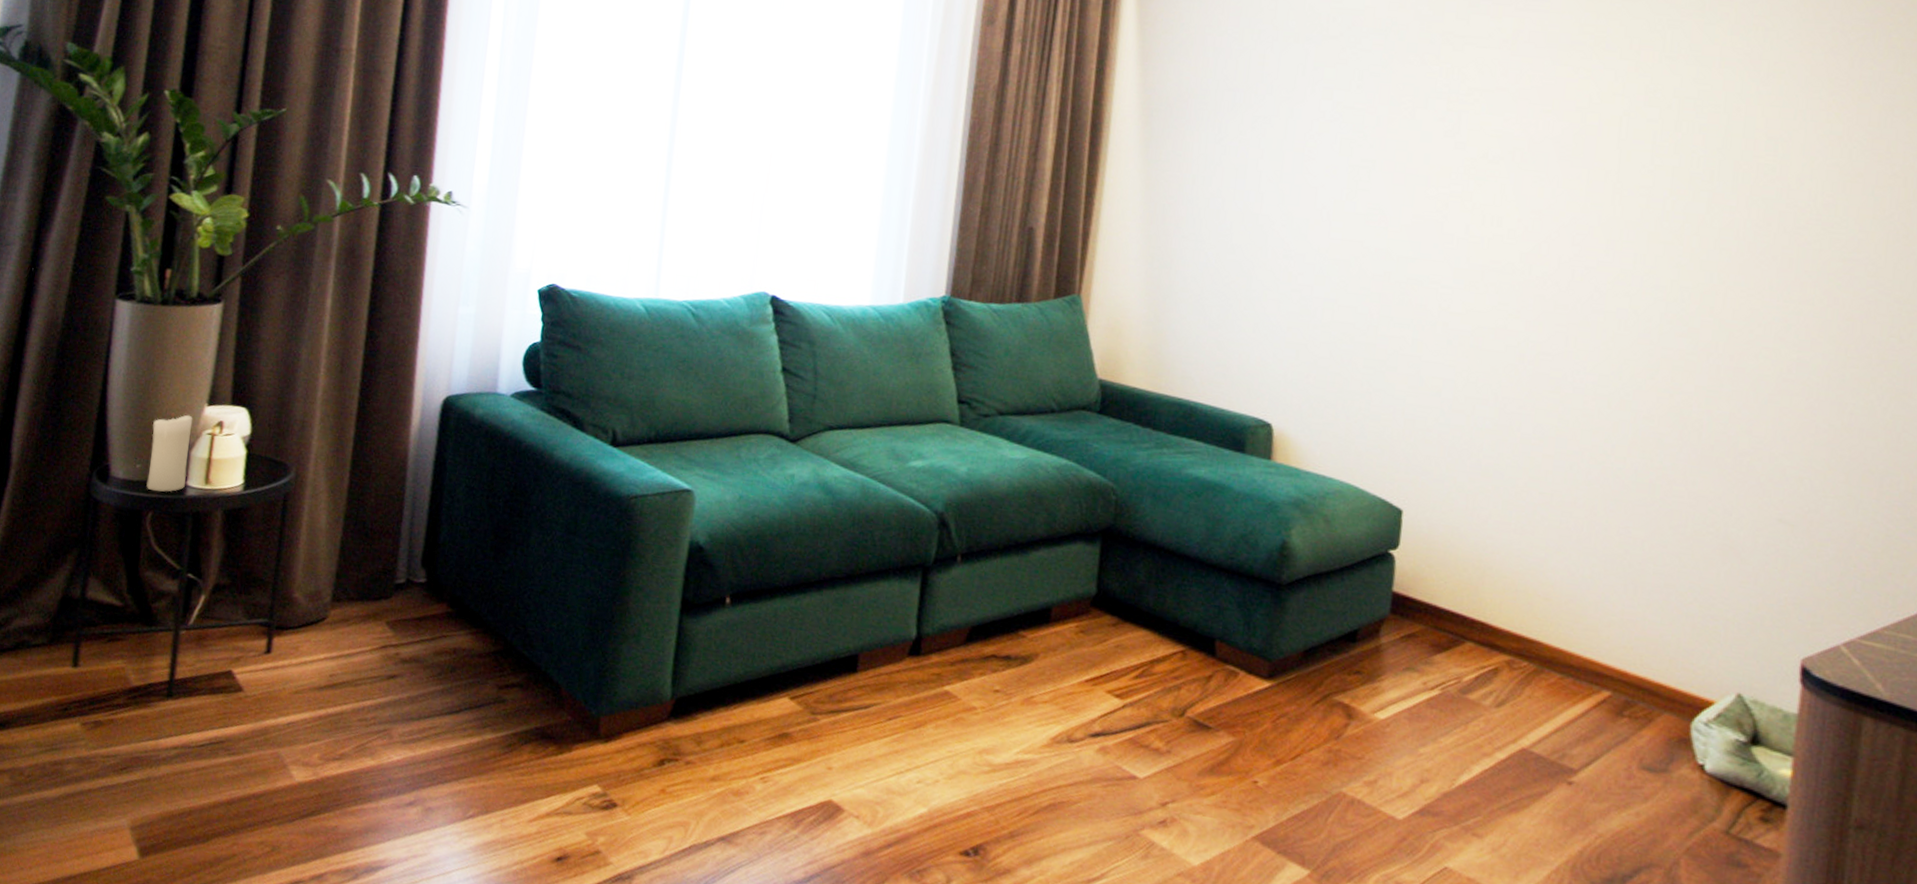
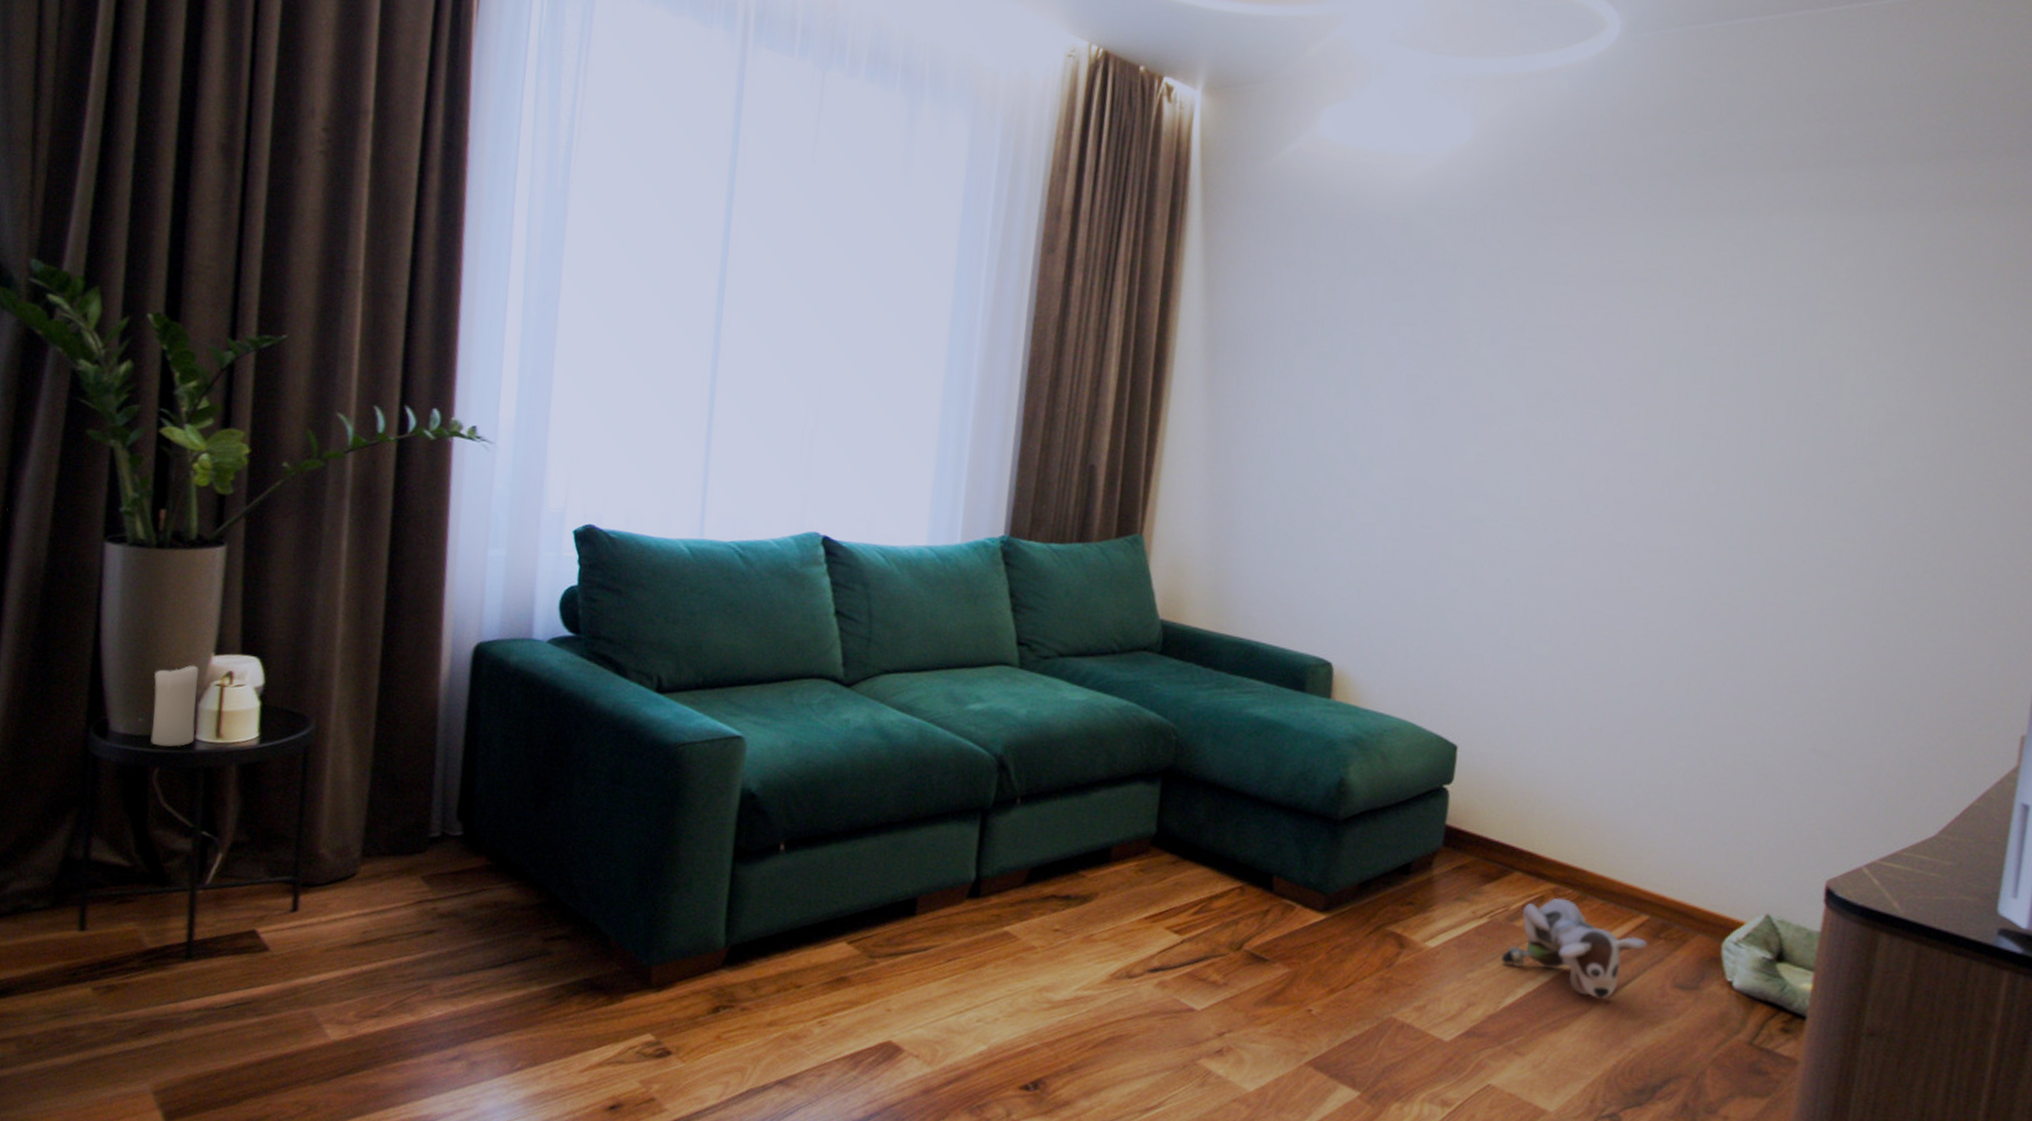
dog toy: none [1454,670,1611,780] -> present [1500,898,1648,999]

